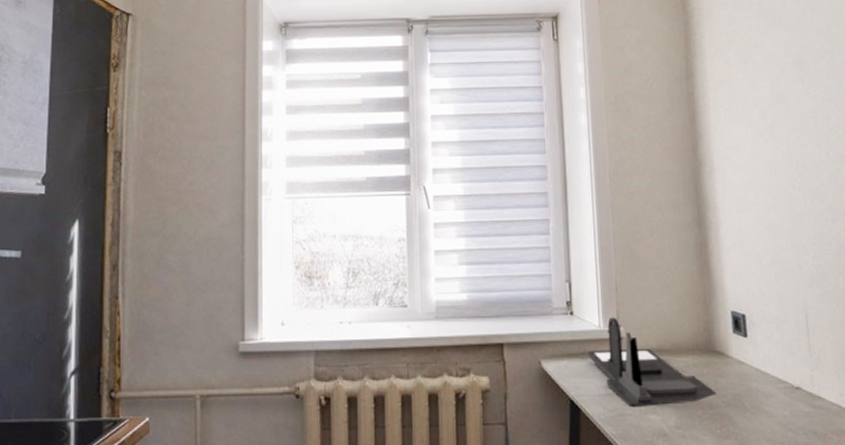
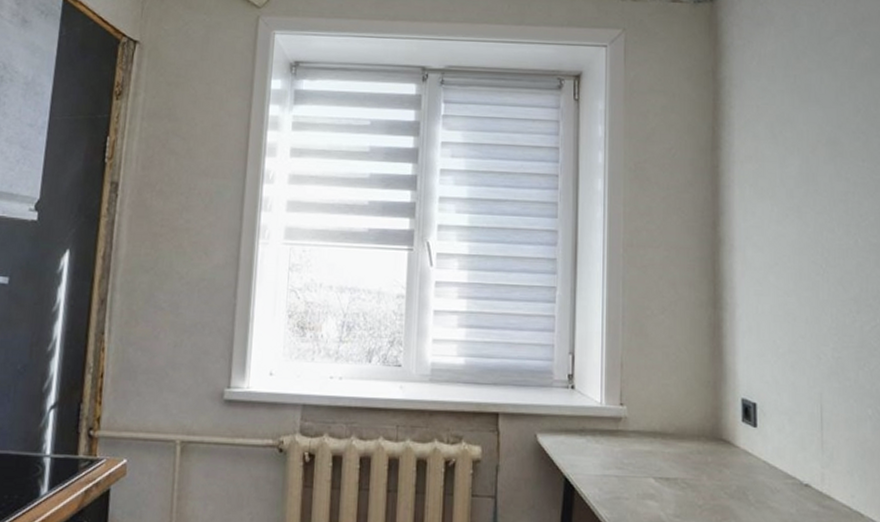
desk organizer: present [587,317,717,408] -> none [586,395,720,492]

